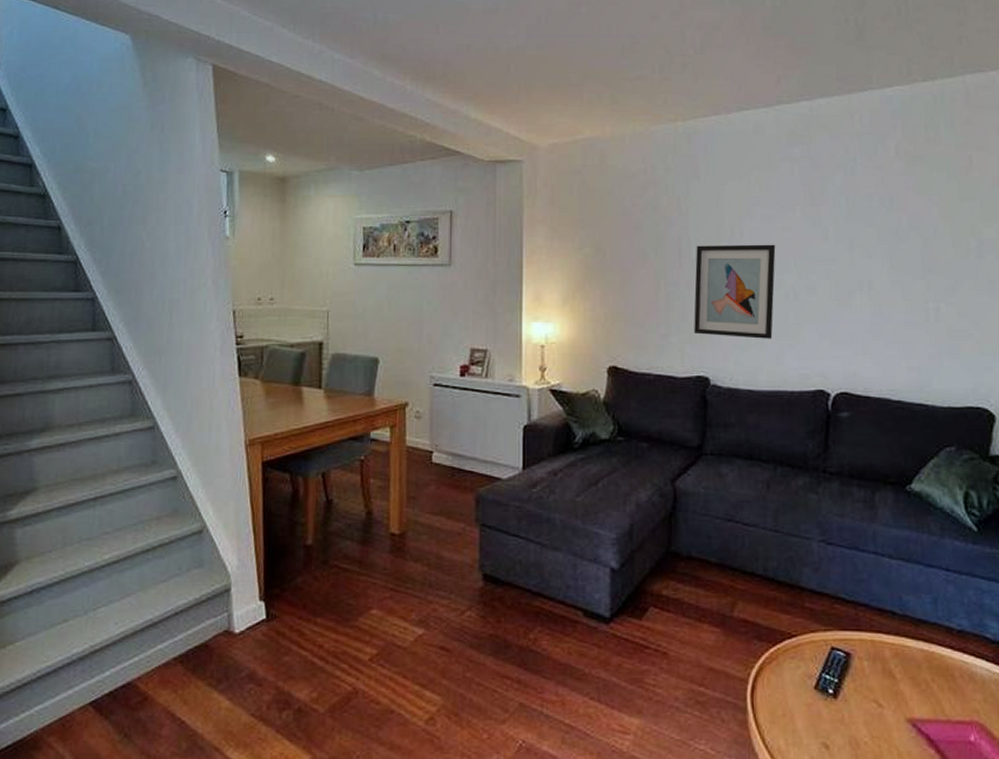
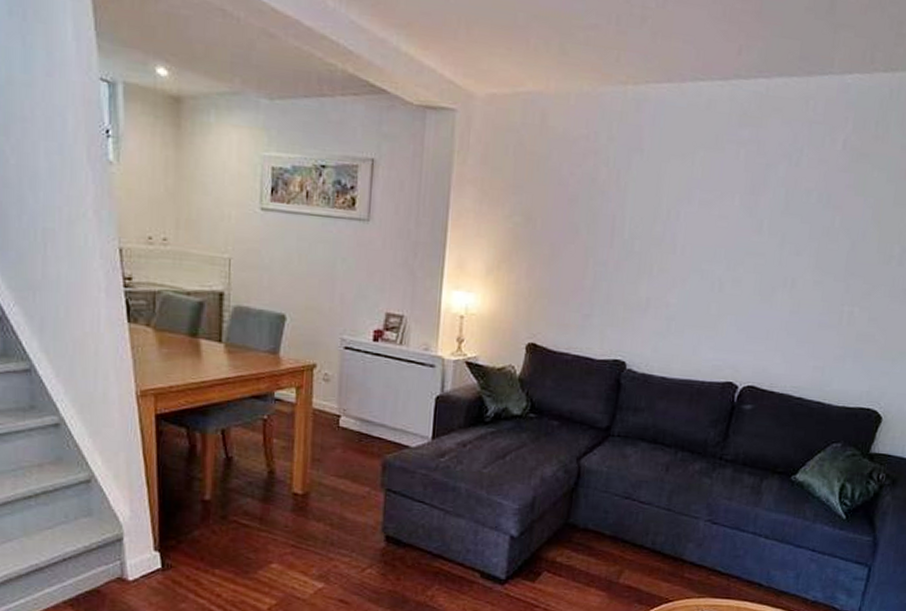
wall art: present [694,244,776,339] -> none [617,225,710,328]

